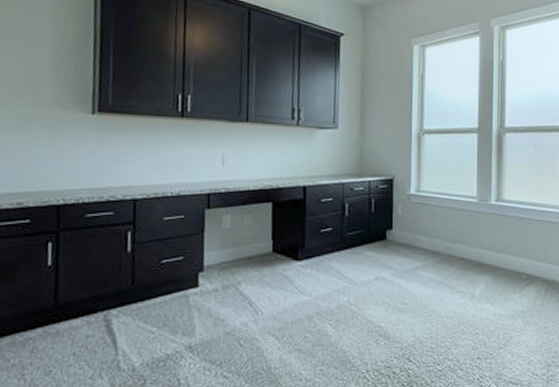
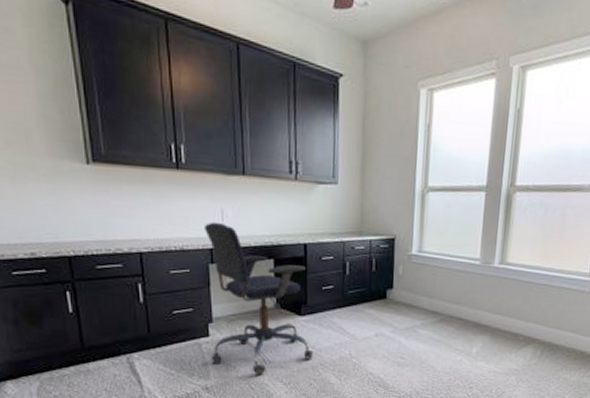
office chair: none [198,167,309,329] -> present [203,221,313,375]

